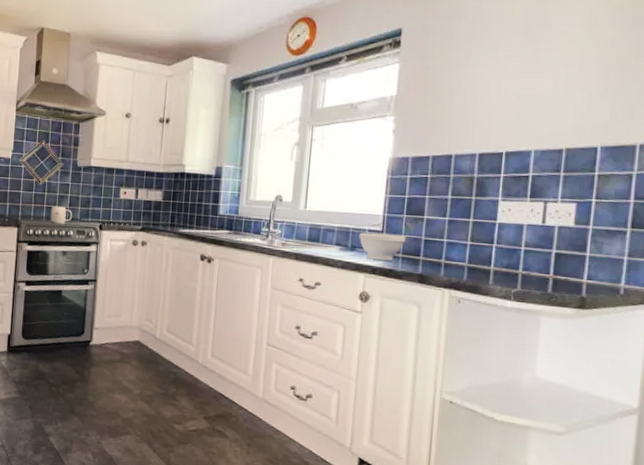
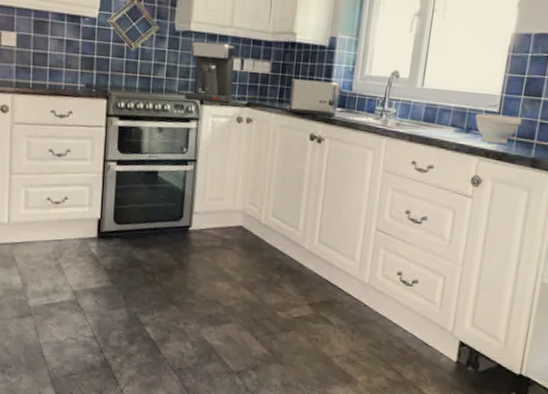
mug: present [50,206,73,225] -> none [144,75,170,98]
coffee maker: none [86,175,131,229] -> present [185,41,236,104]
toaster: none [179,205,230,239] -> present [288,79,343,118]

